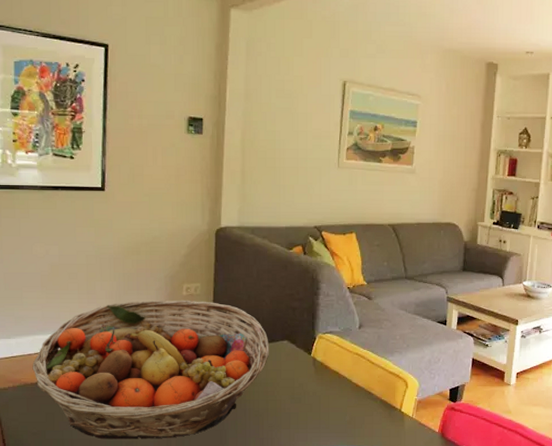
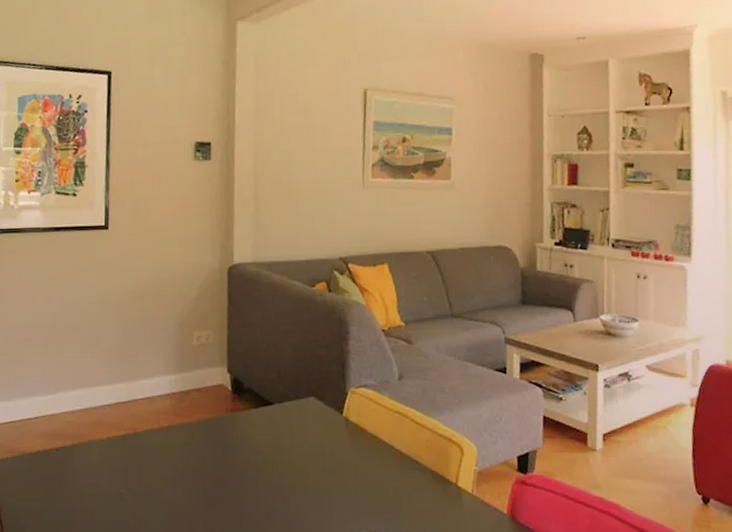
fruit basket: present [32,300,269,439] -> none [32,350,293,521]

